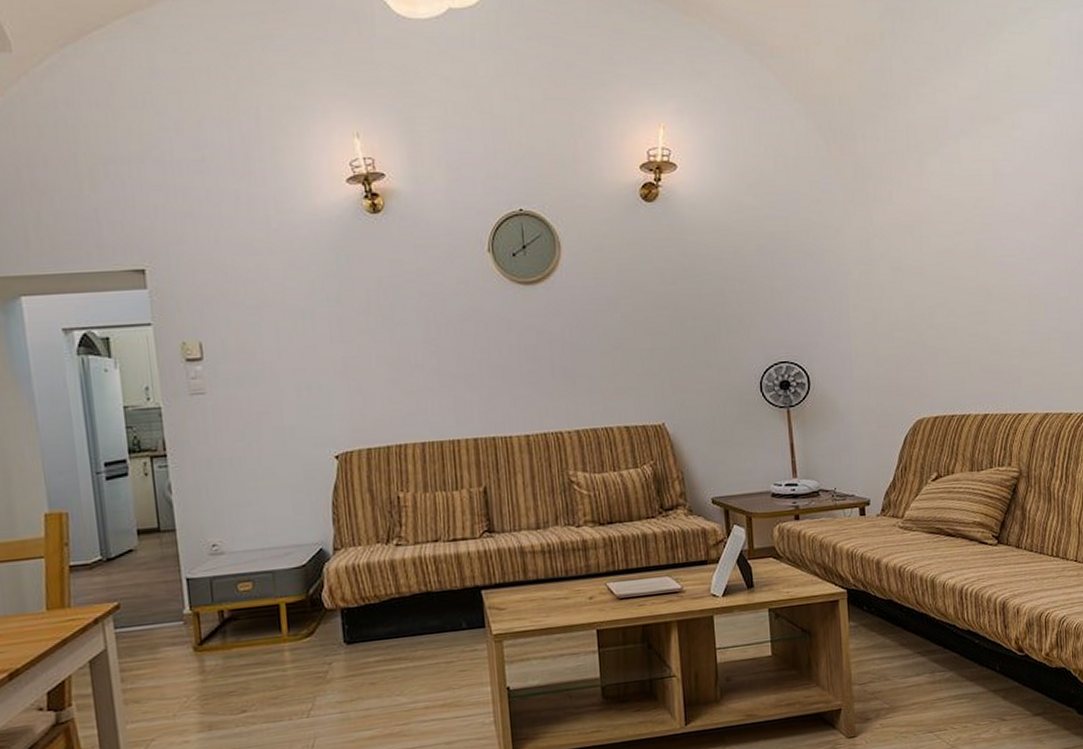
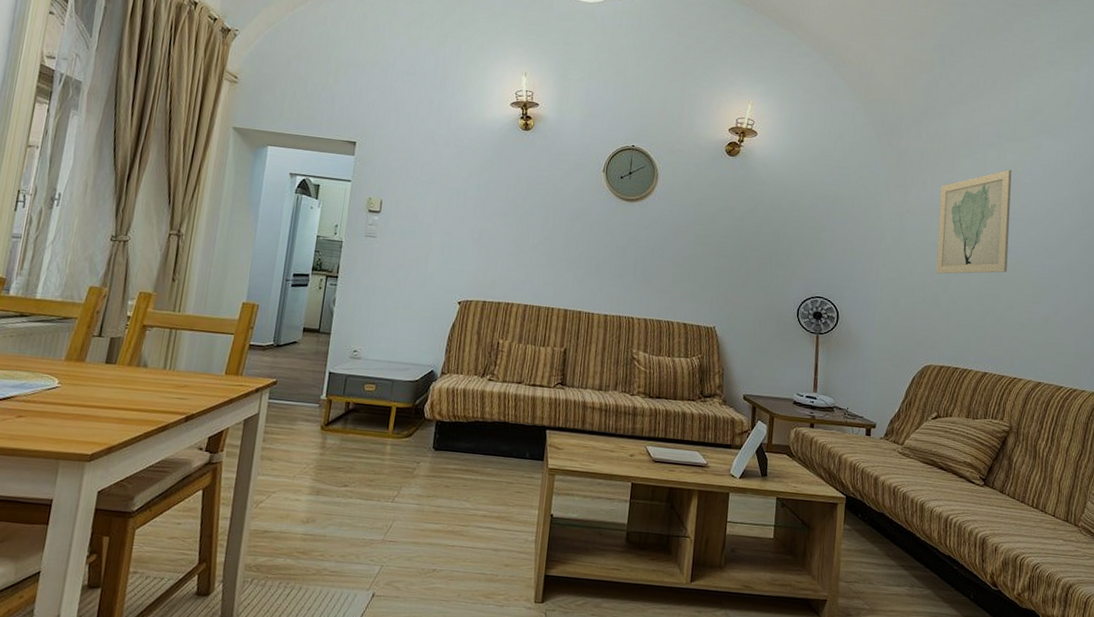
wall art: none [909,159,998,307] -> present [936,169,1012,274]

